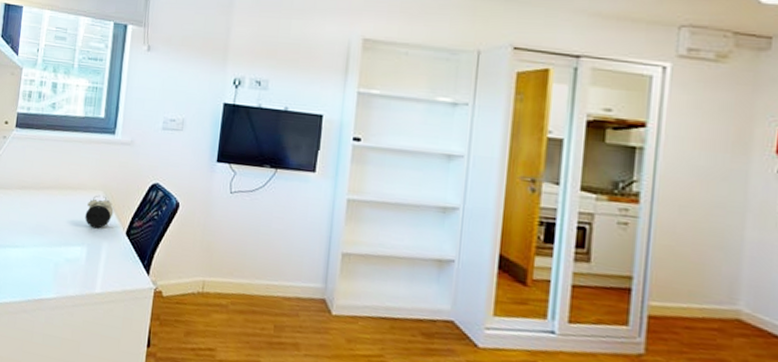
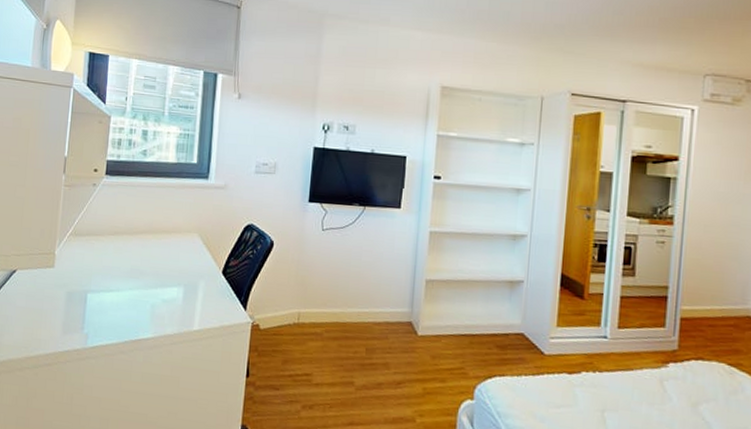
alarm clock: present [85,195,114,229] -> none [180,237,209,270]

